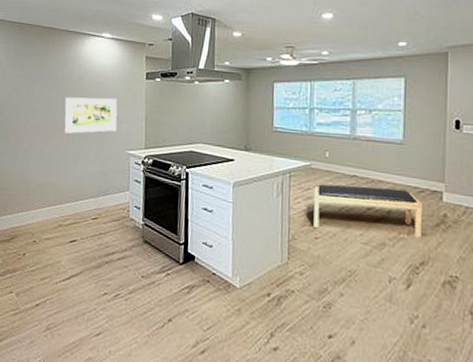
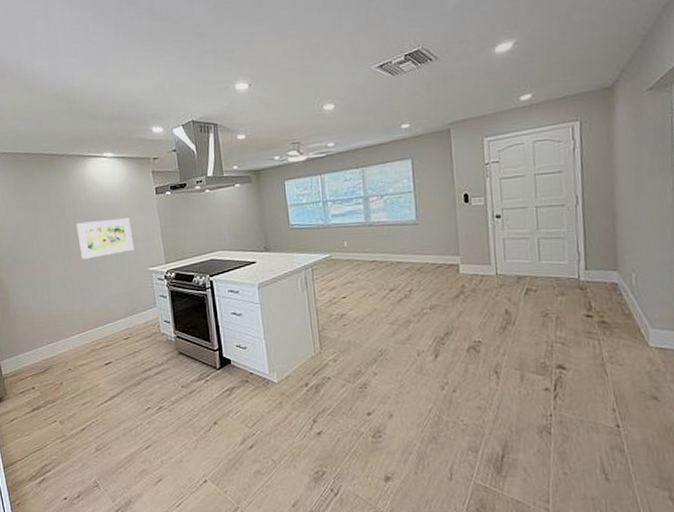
bench: present [313,184,422,238] -> none [336,267,443,316]

